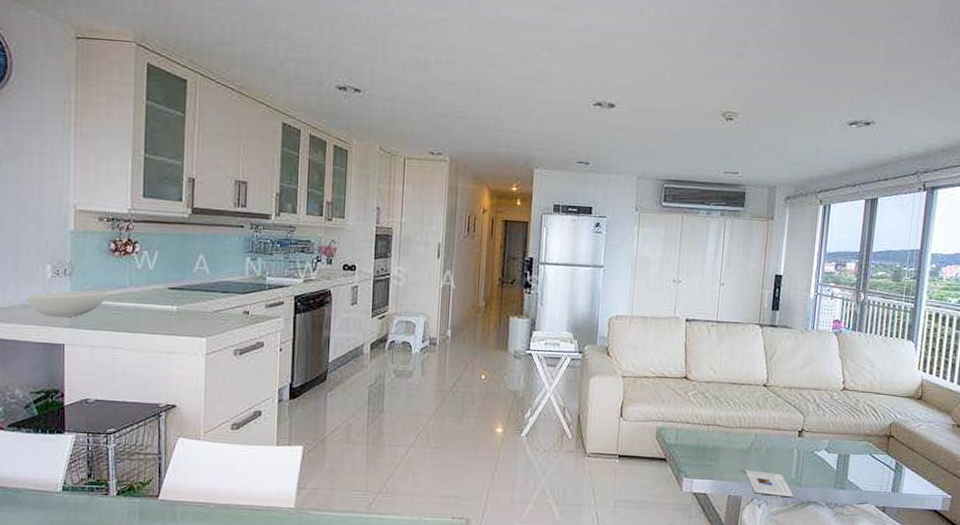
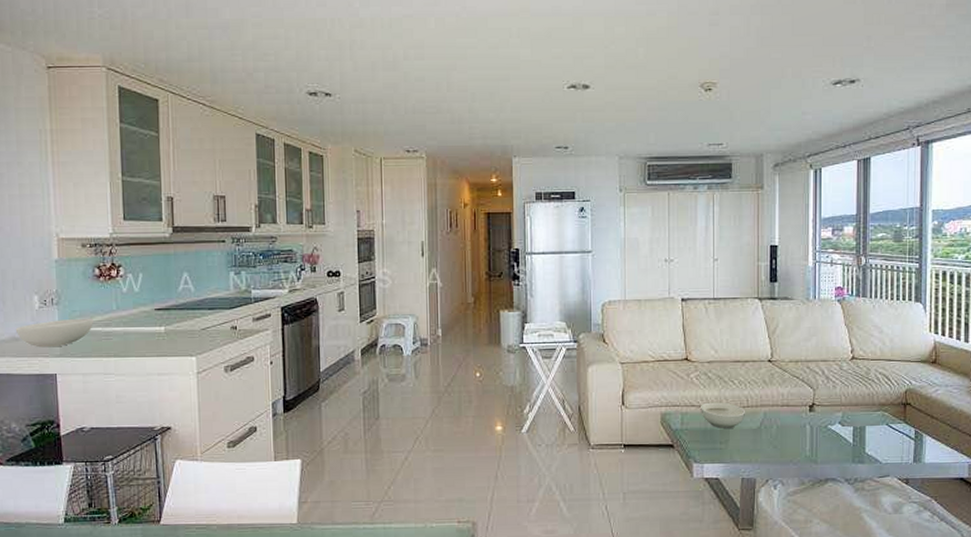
bowl: none [695,420,738,447] -> present [701,402,746,428]
magazine: present [739,469,795,498] -> none [751,450,811,476]

